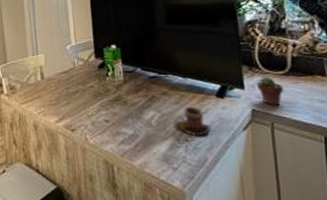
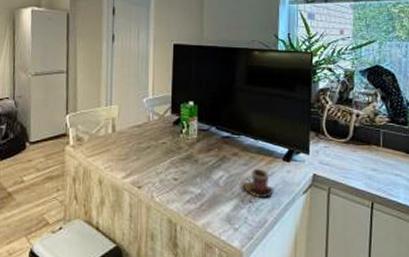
potted succulent: present [257,77,284,106] -> none [321,143,343,172]

